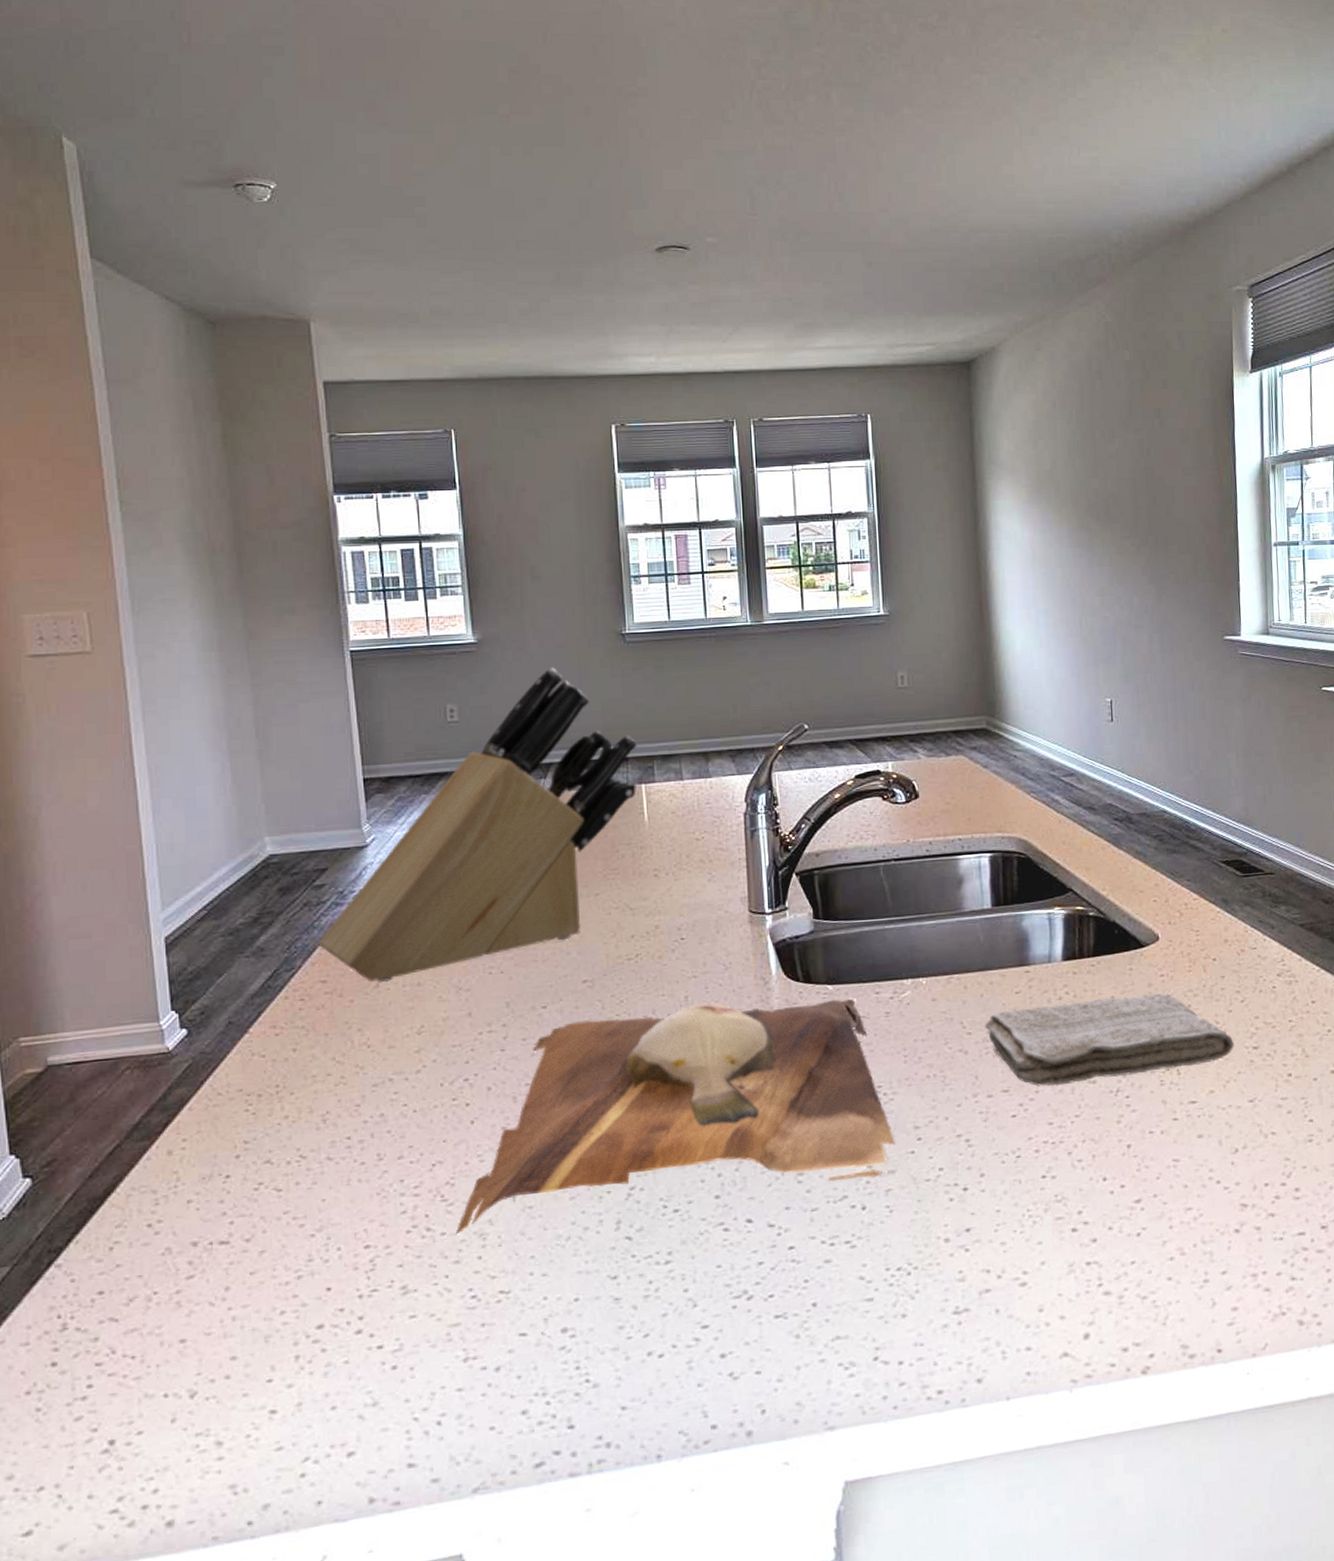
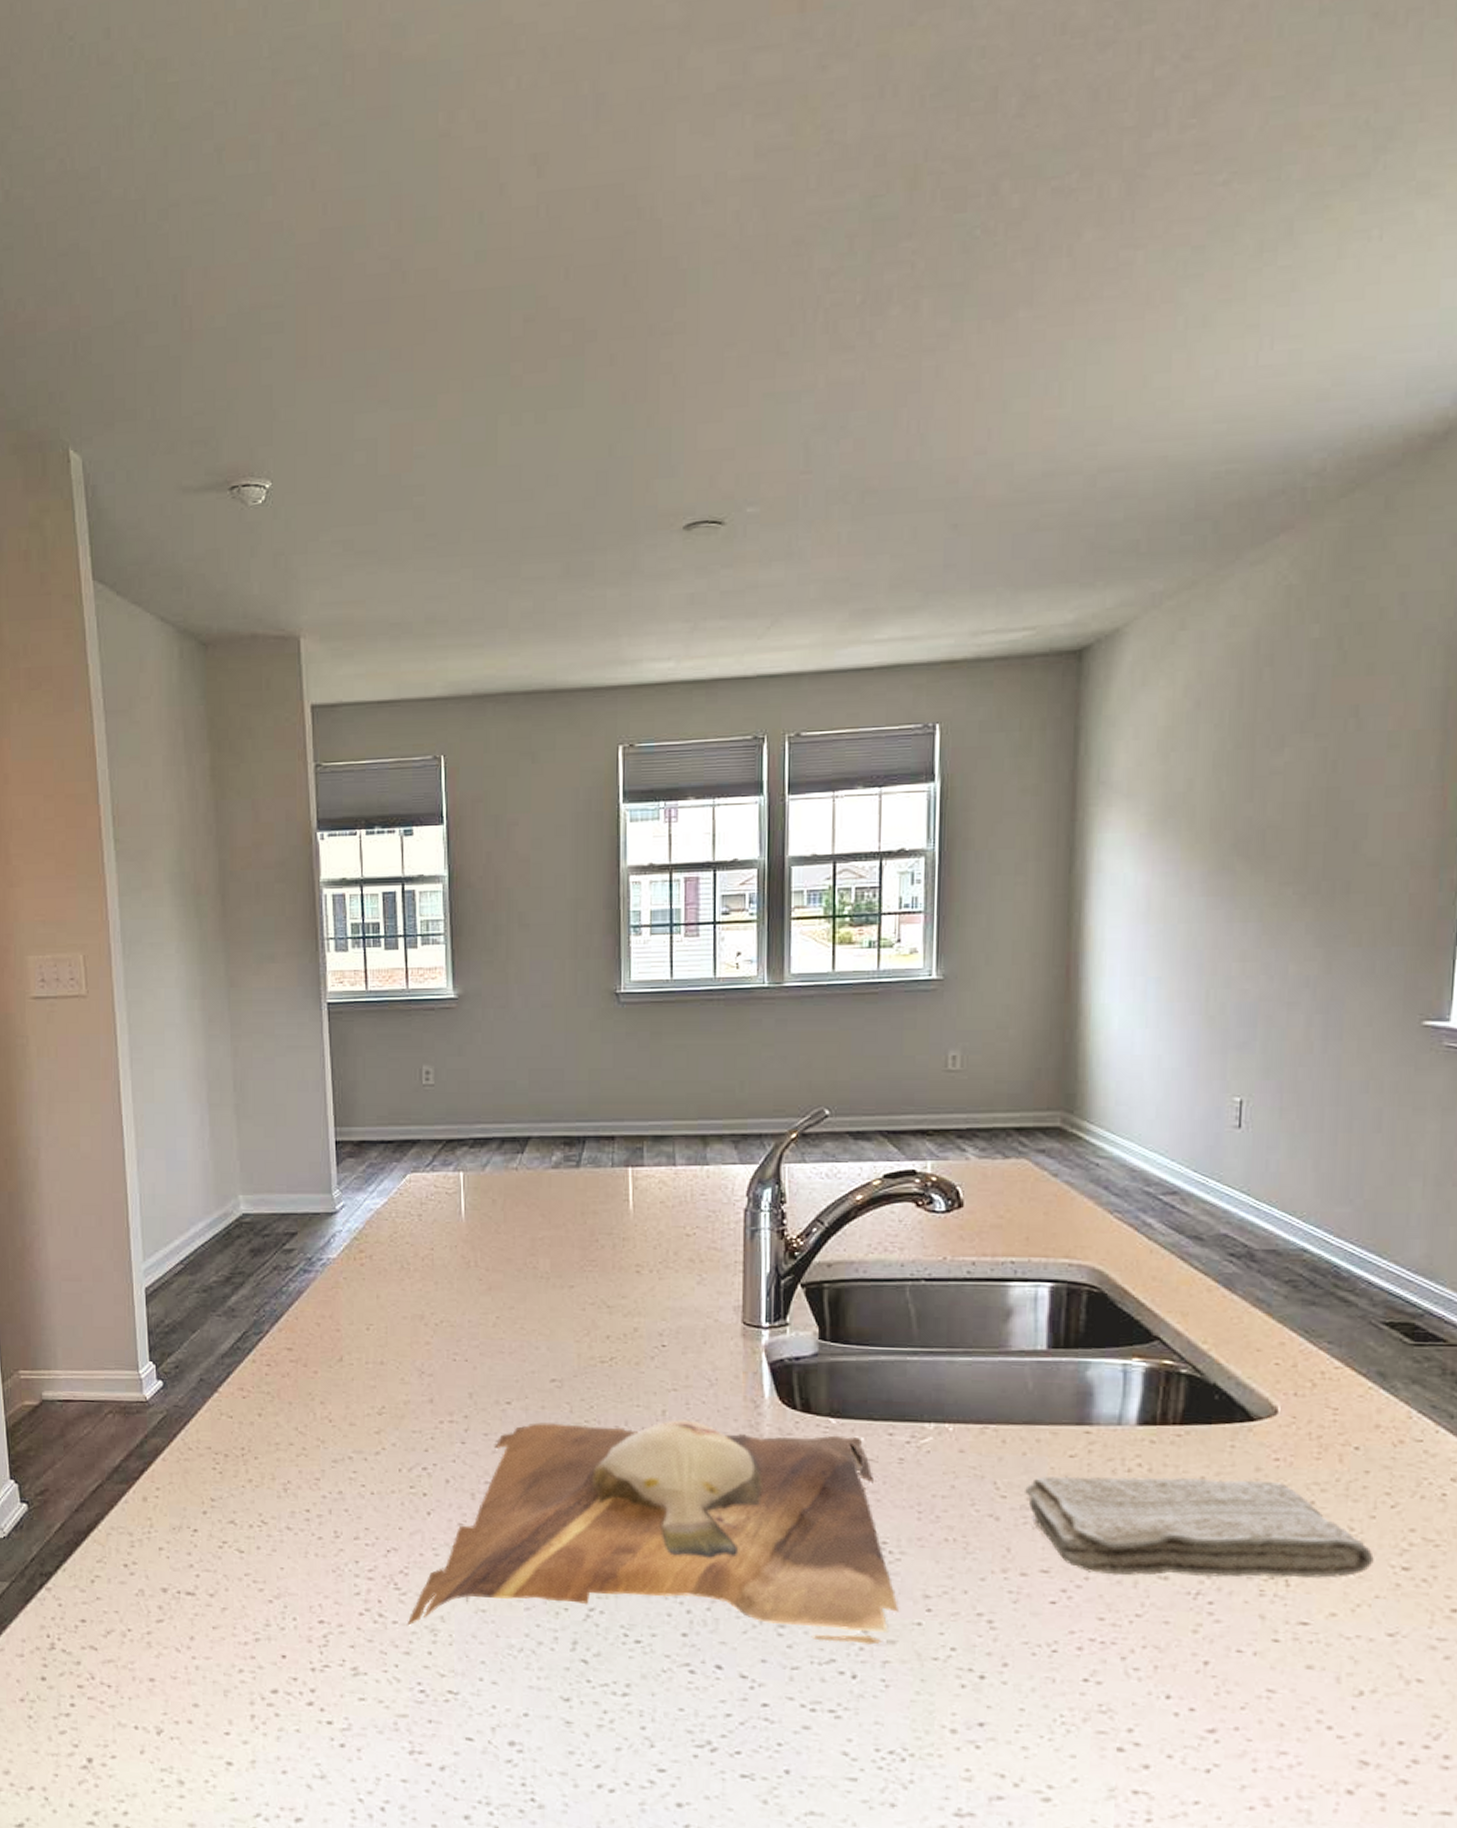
knife block: present [318,668,637,983] -> none [285,1029,626,1357]

